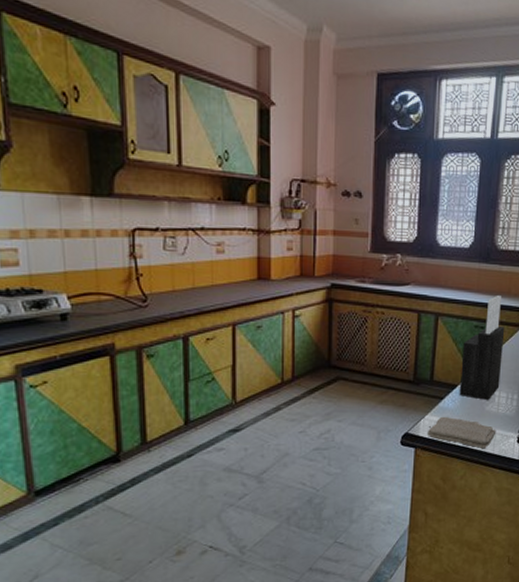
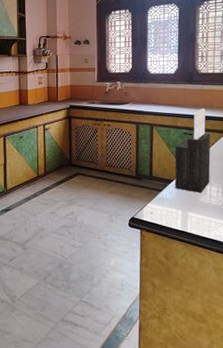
washcloth: present [428,416,496,449] -> none [150,205,211,234]

